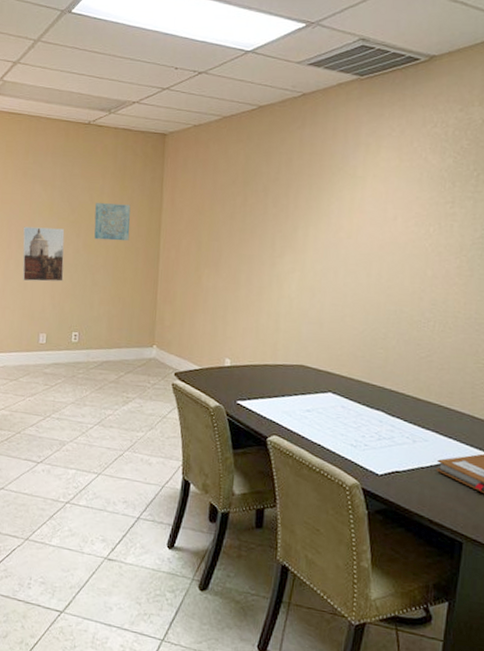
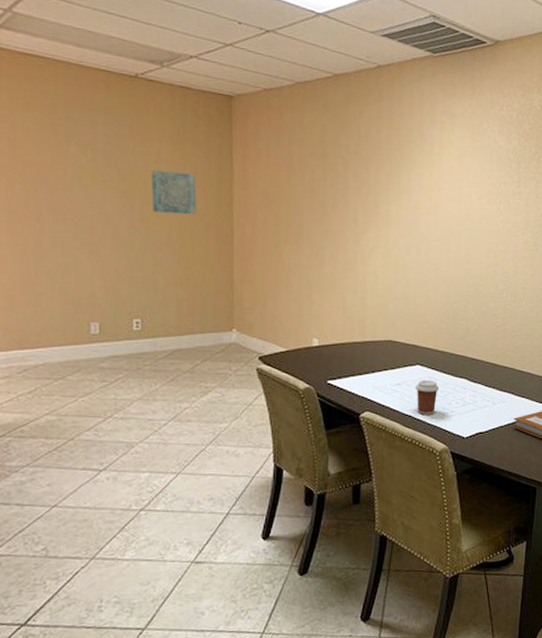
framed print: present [22,226,65,282] -> none [58,196,117,262]
coffee cup: none [325,408,353,446] -> present [415,380,440,414]

